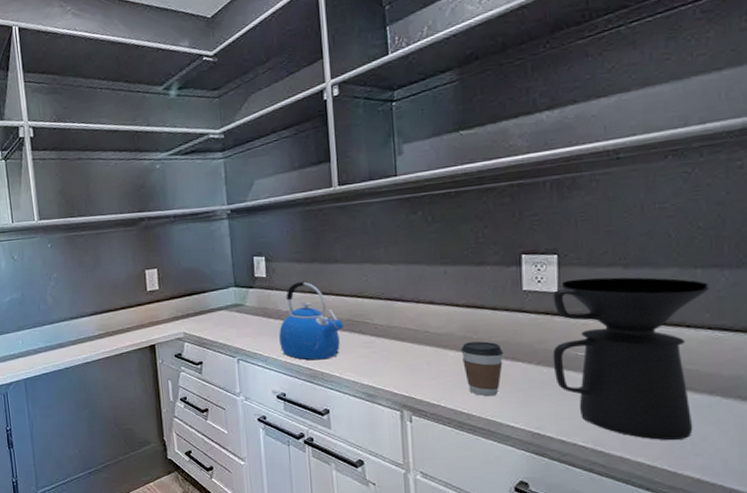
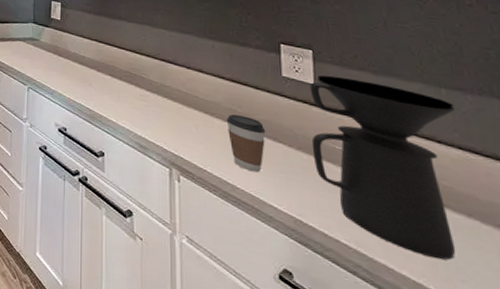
kettle: present [279,281,344,360] -> none [66,29,123,104]

